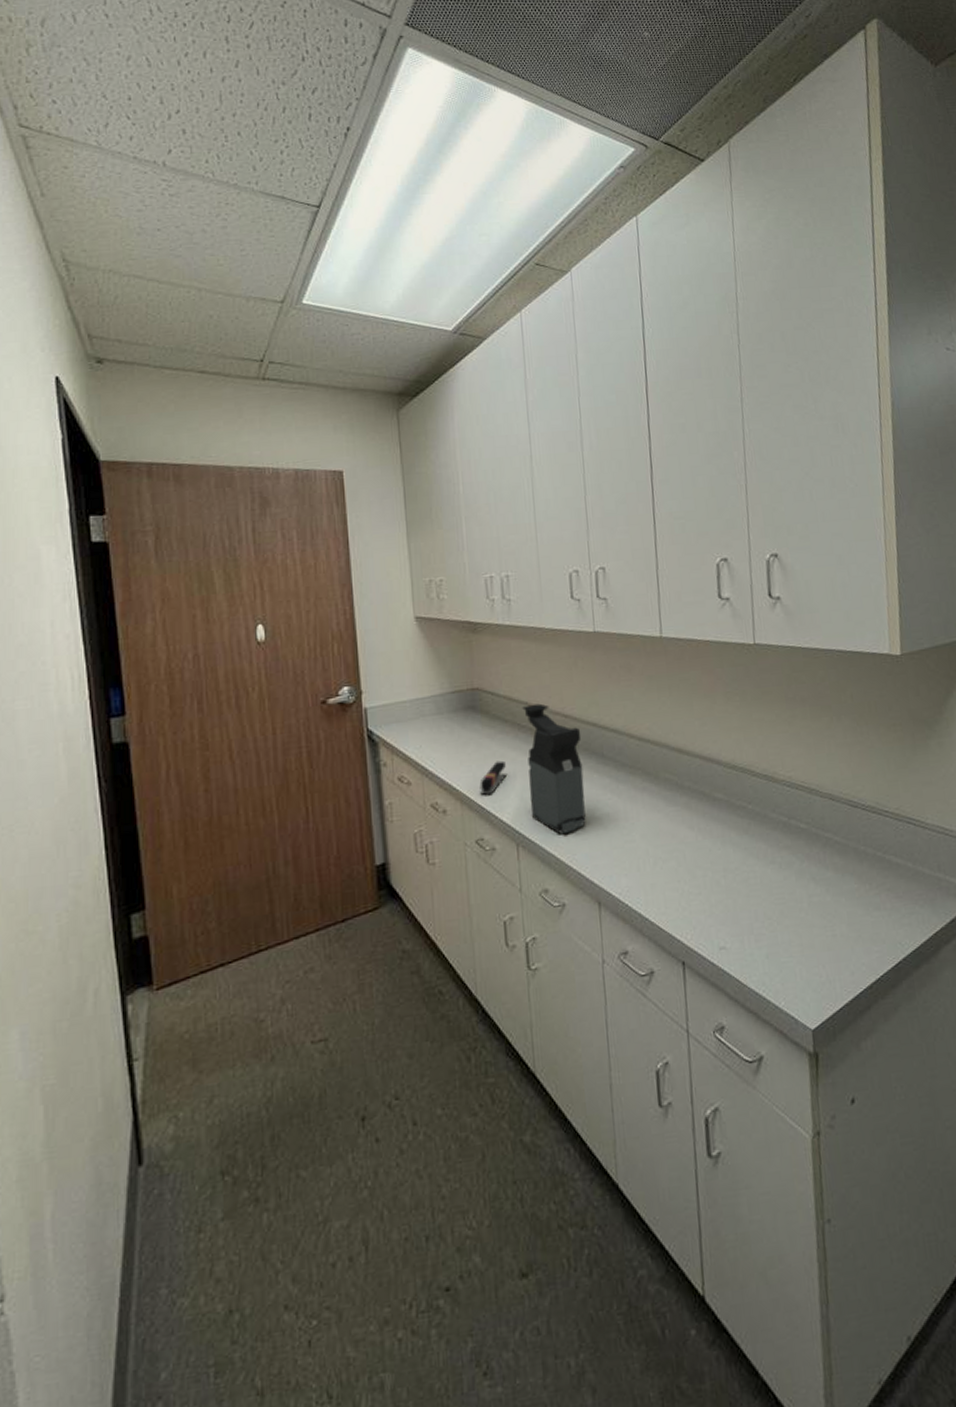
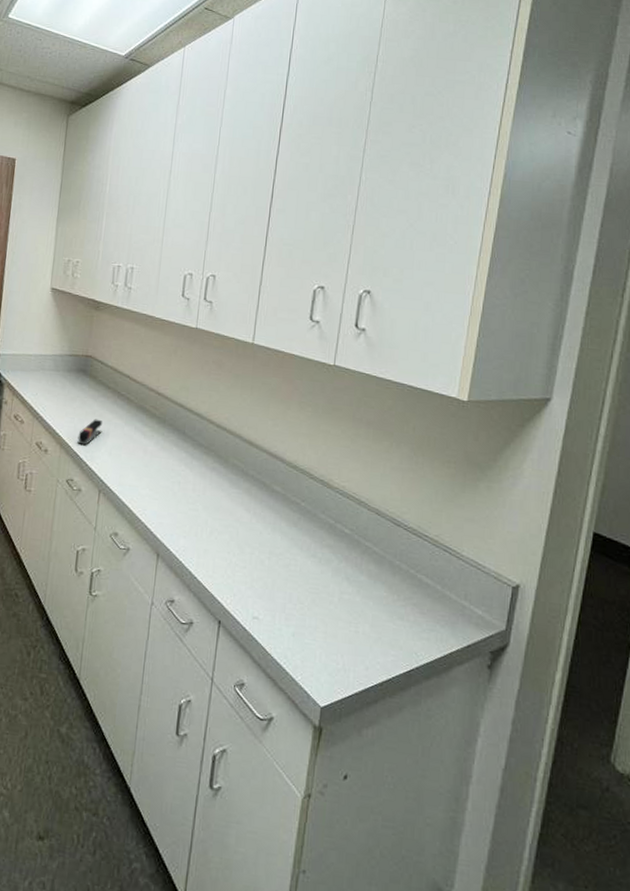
coffee maker: present [522,703,586,834] -> none [115,378,169,491]

